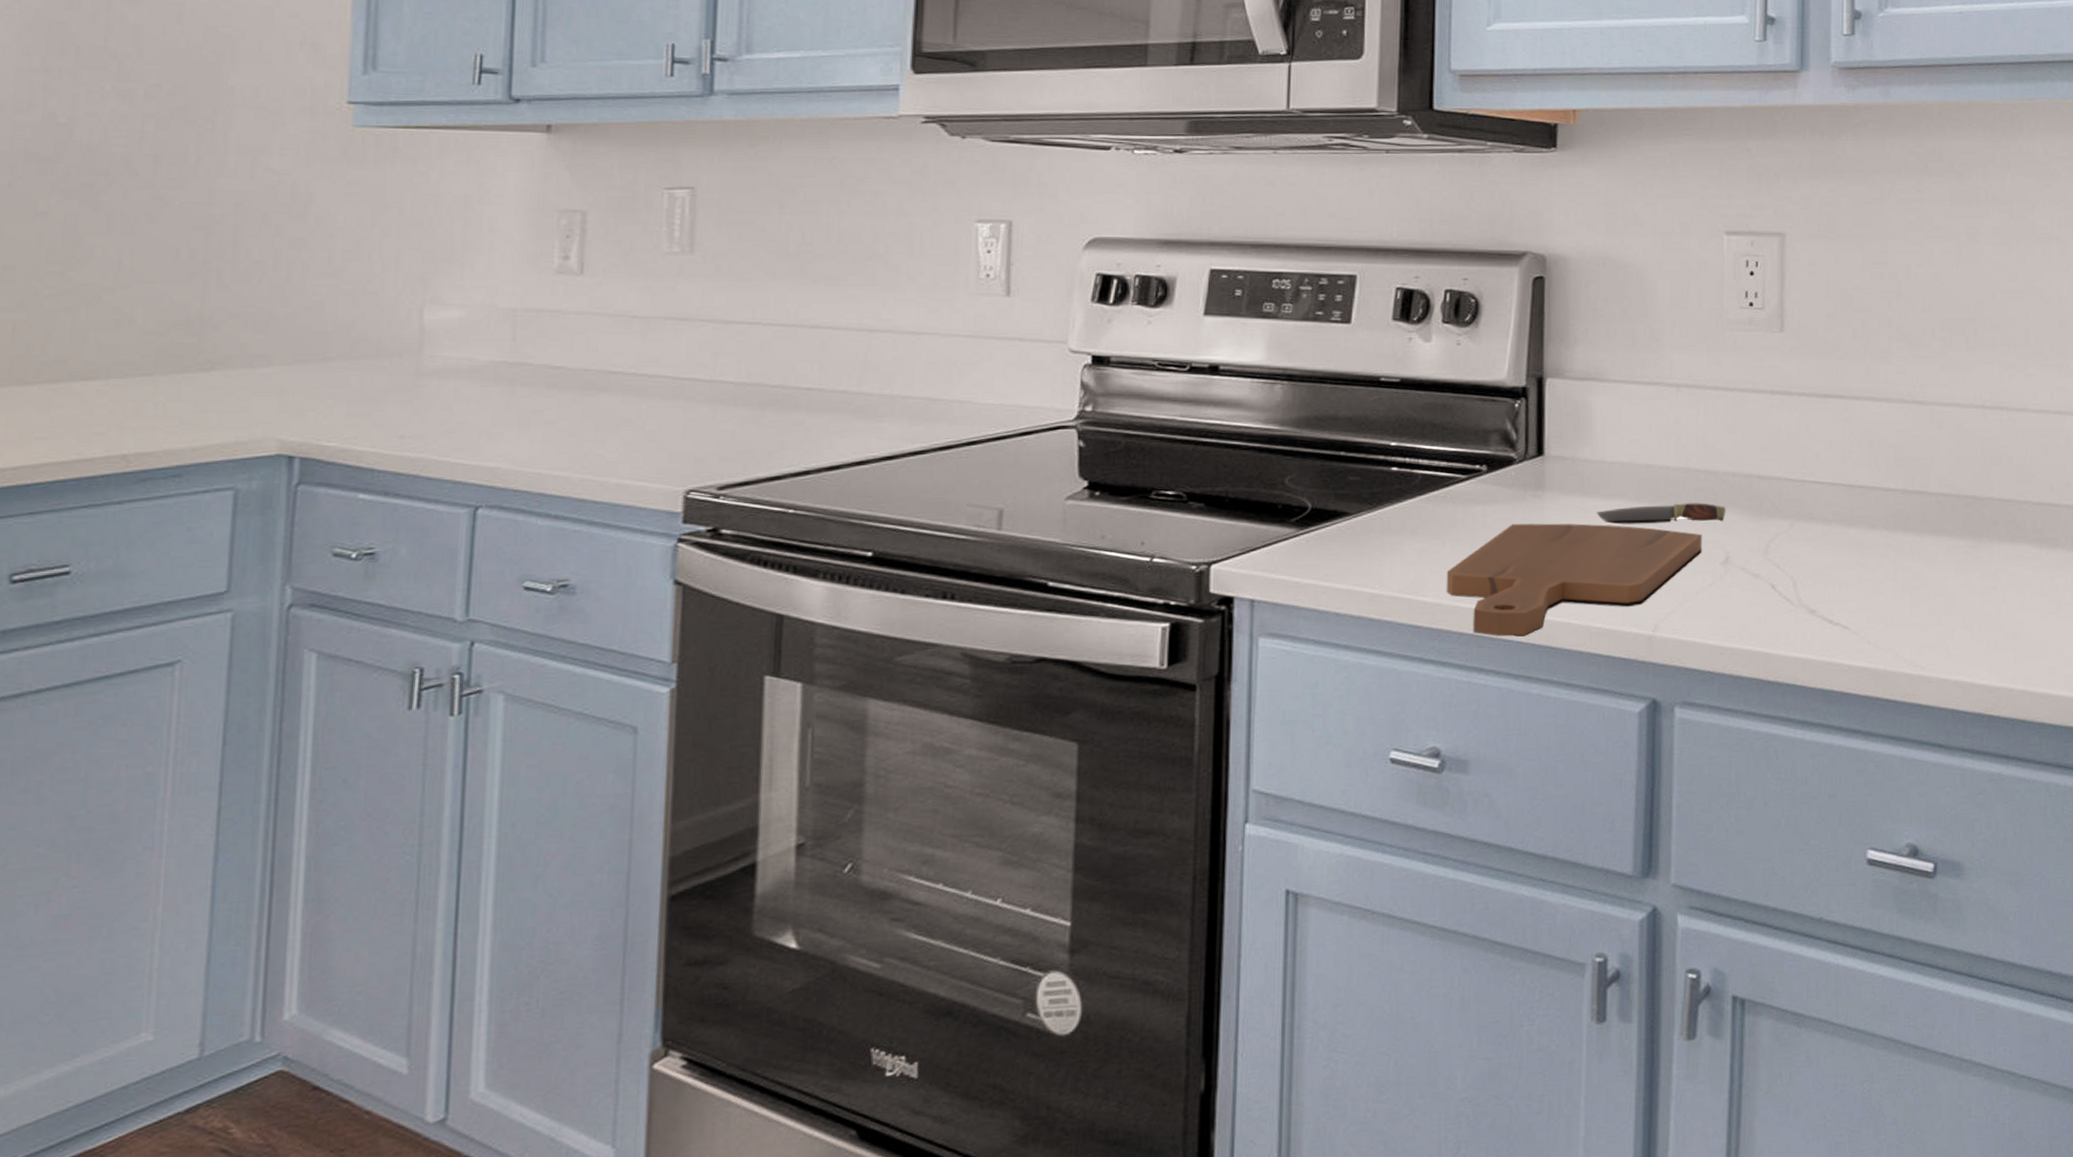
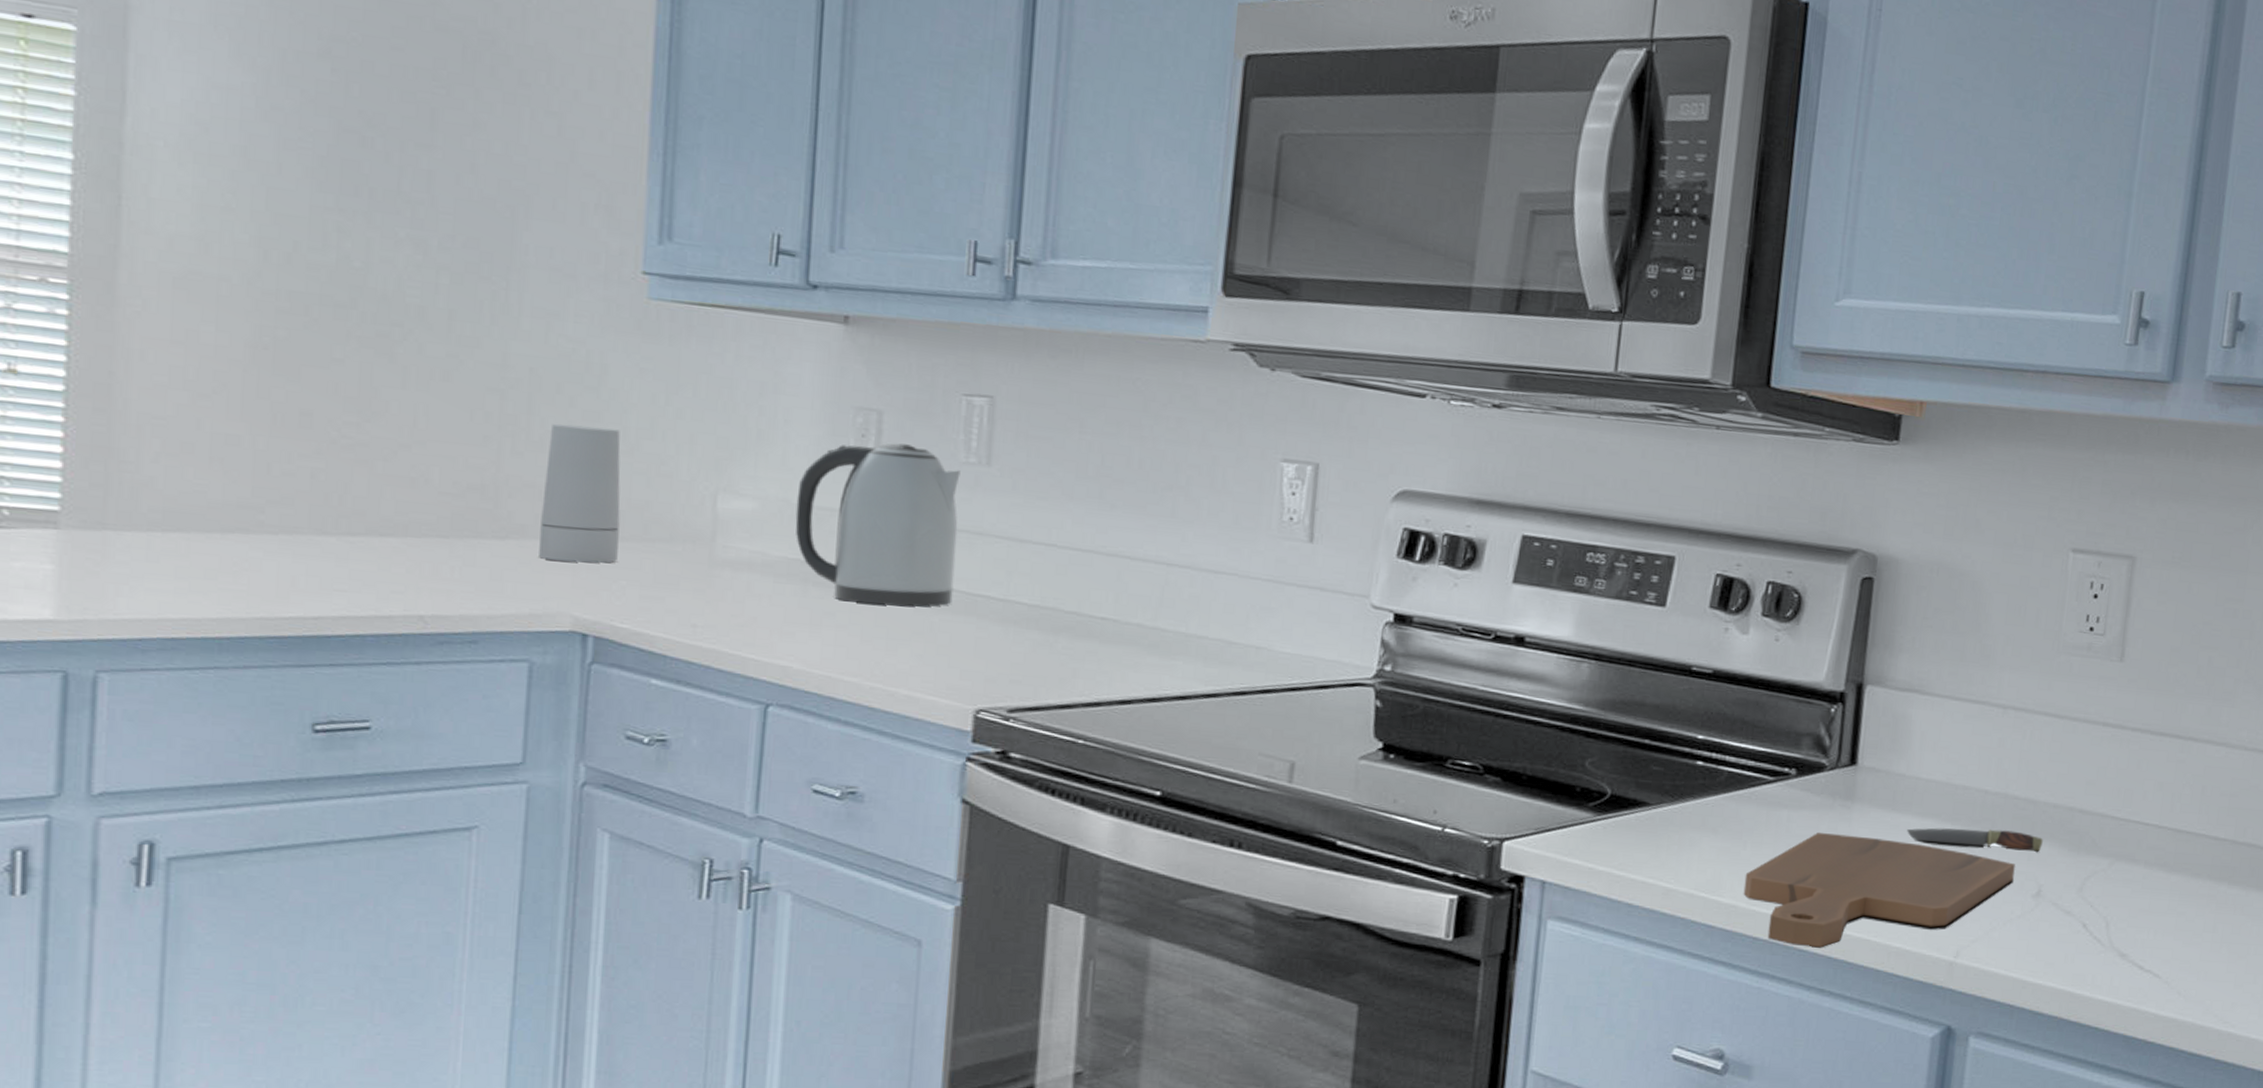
canister: none [244,253,327,387] -> present [539,423,621,563]
kettle: none [501,241,664,398] -> present [795,443,961,607]

